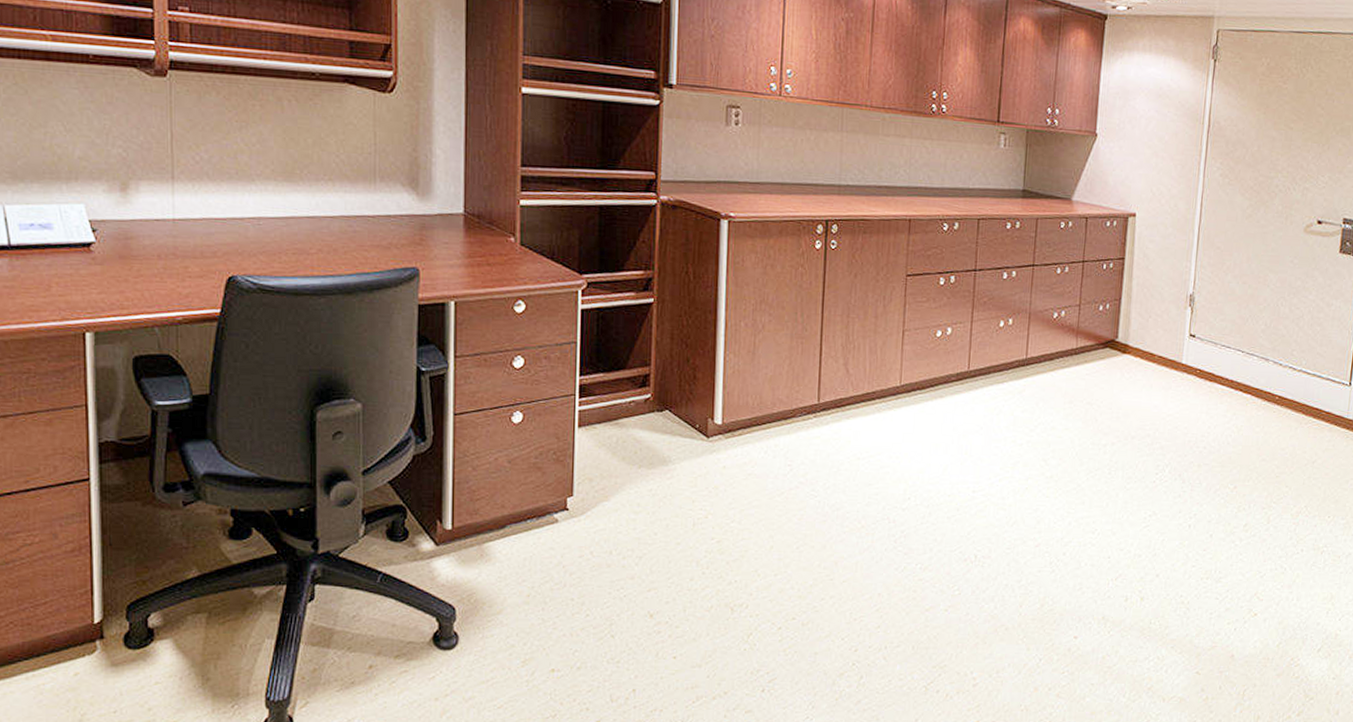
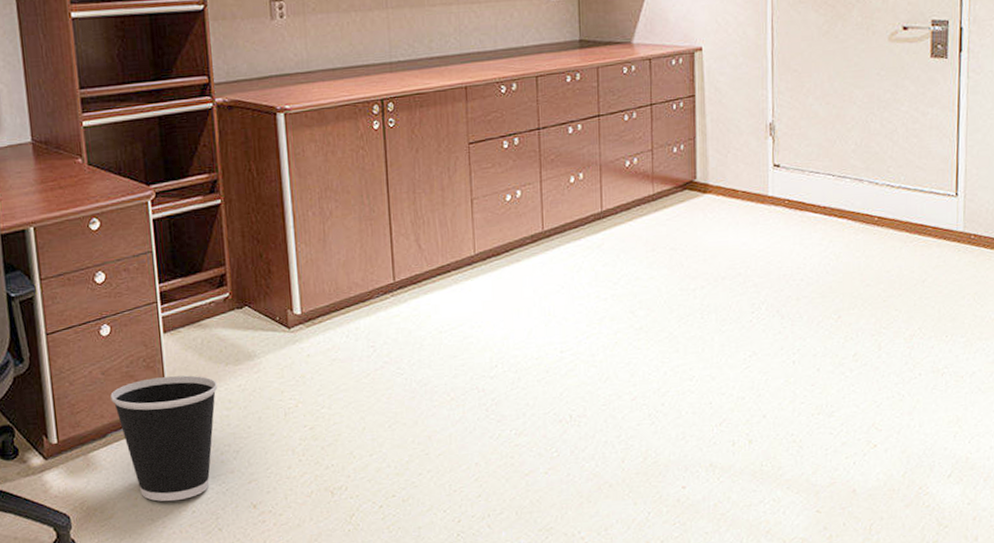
wastebasket: none [514,472,628,603] -> present [110,375,218,502]

